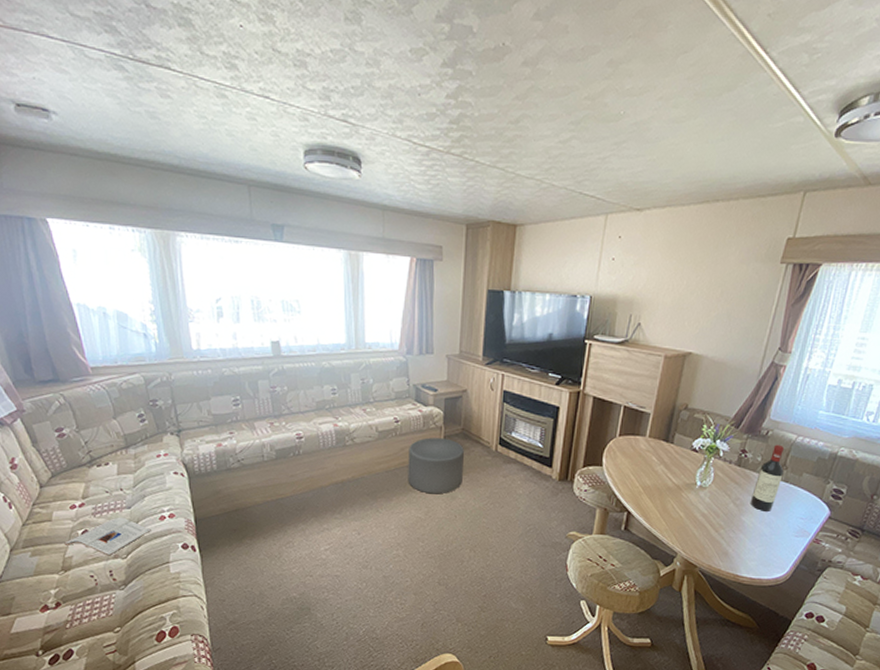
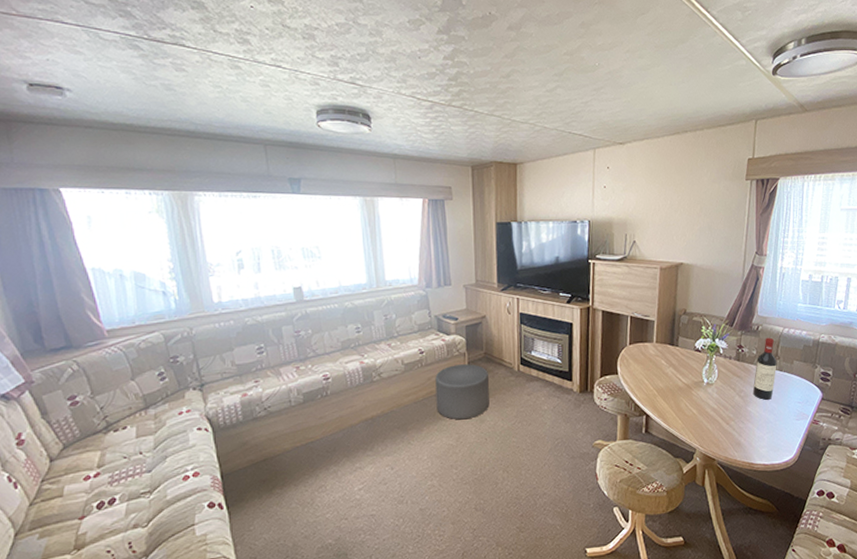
magazine: present [64,517,151,556] -> none [77,482,174,527]

